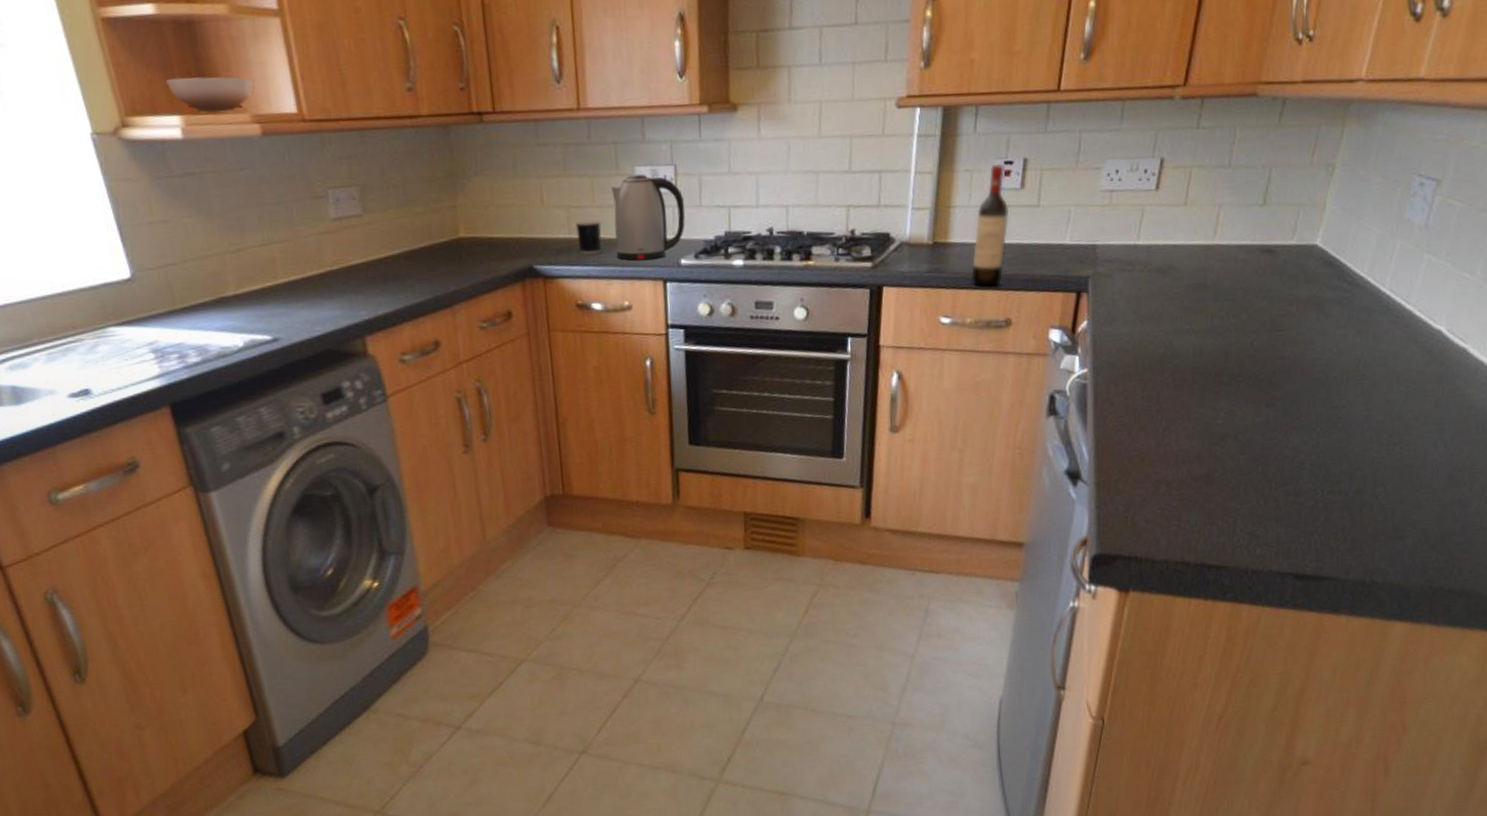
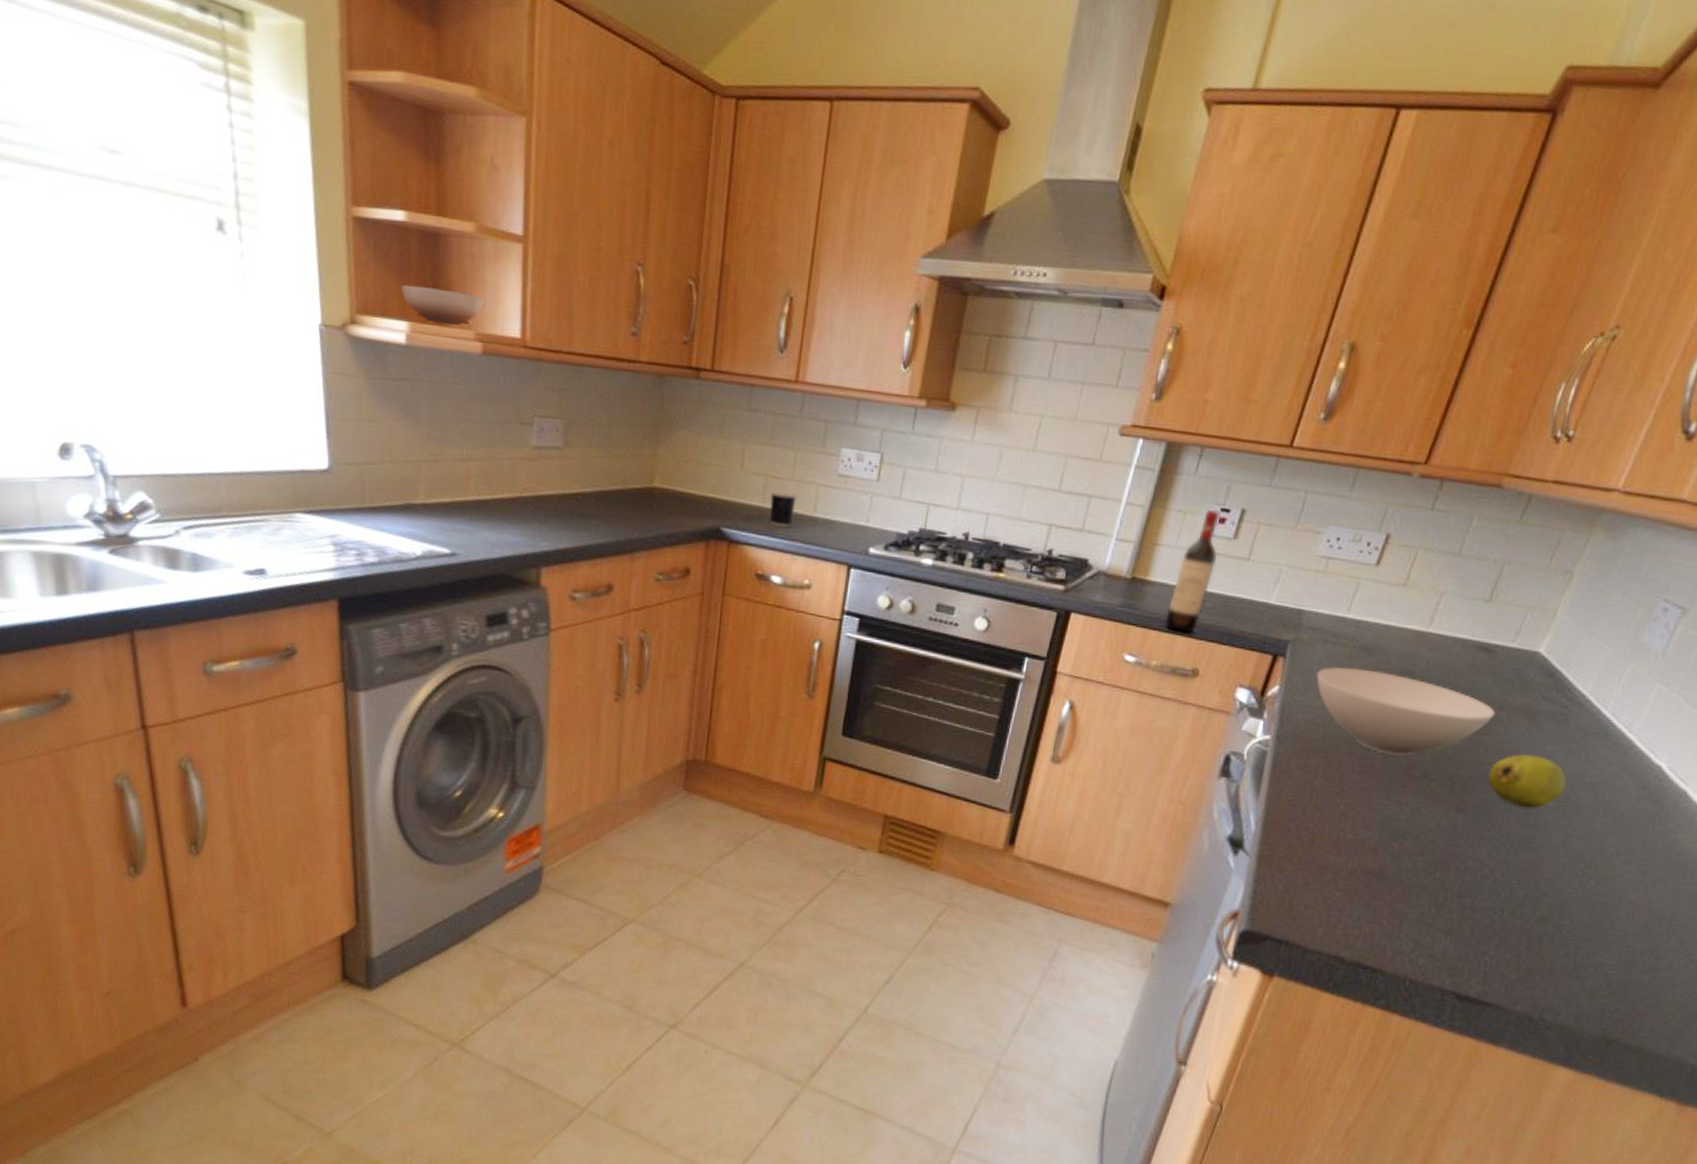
kettle: present [611,174,686,262] -> none [805,455,885,544]
bowl: none [1120,289,1286,366] -> present [1316,667,1495,757]
fruit: none [1290,341,1360,392] -> present [1488,754,1567,809]

